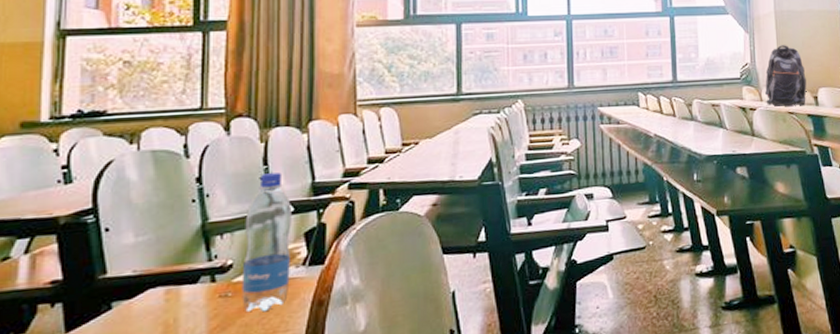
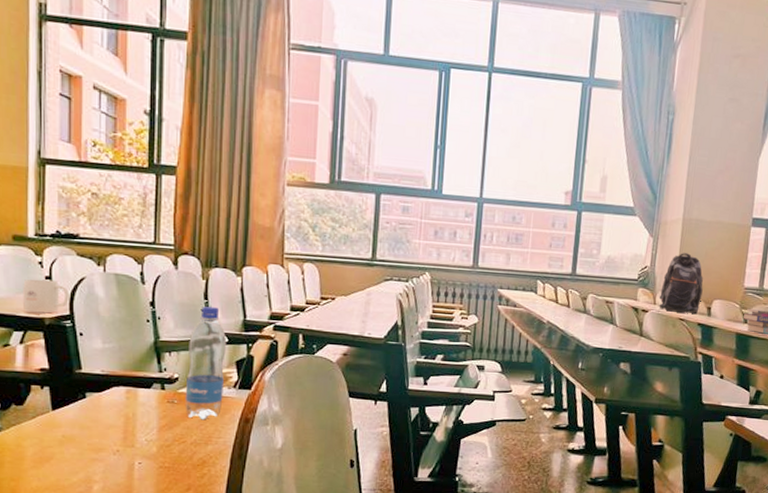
mug: none [29,169,92,213] -> present [22,279,69,314]

